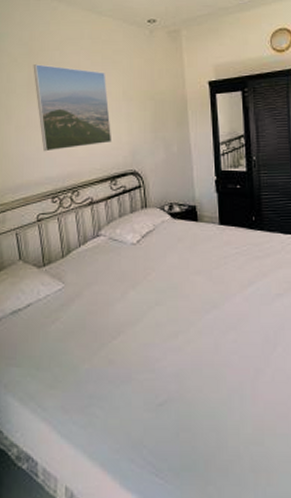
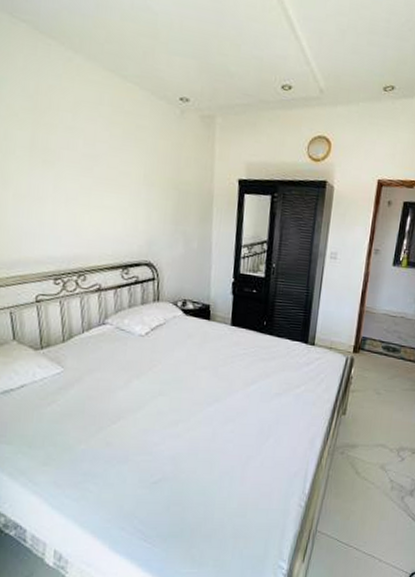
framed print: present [33,64,112,152] -> none [38,124,128,229]

